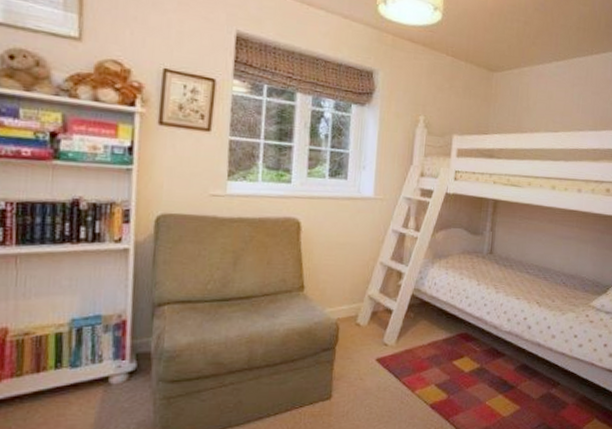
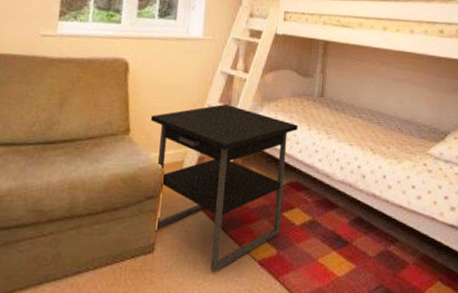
nightstand: none [324,261,468,416] -> present [150,103,298,273]

